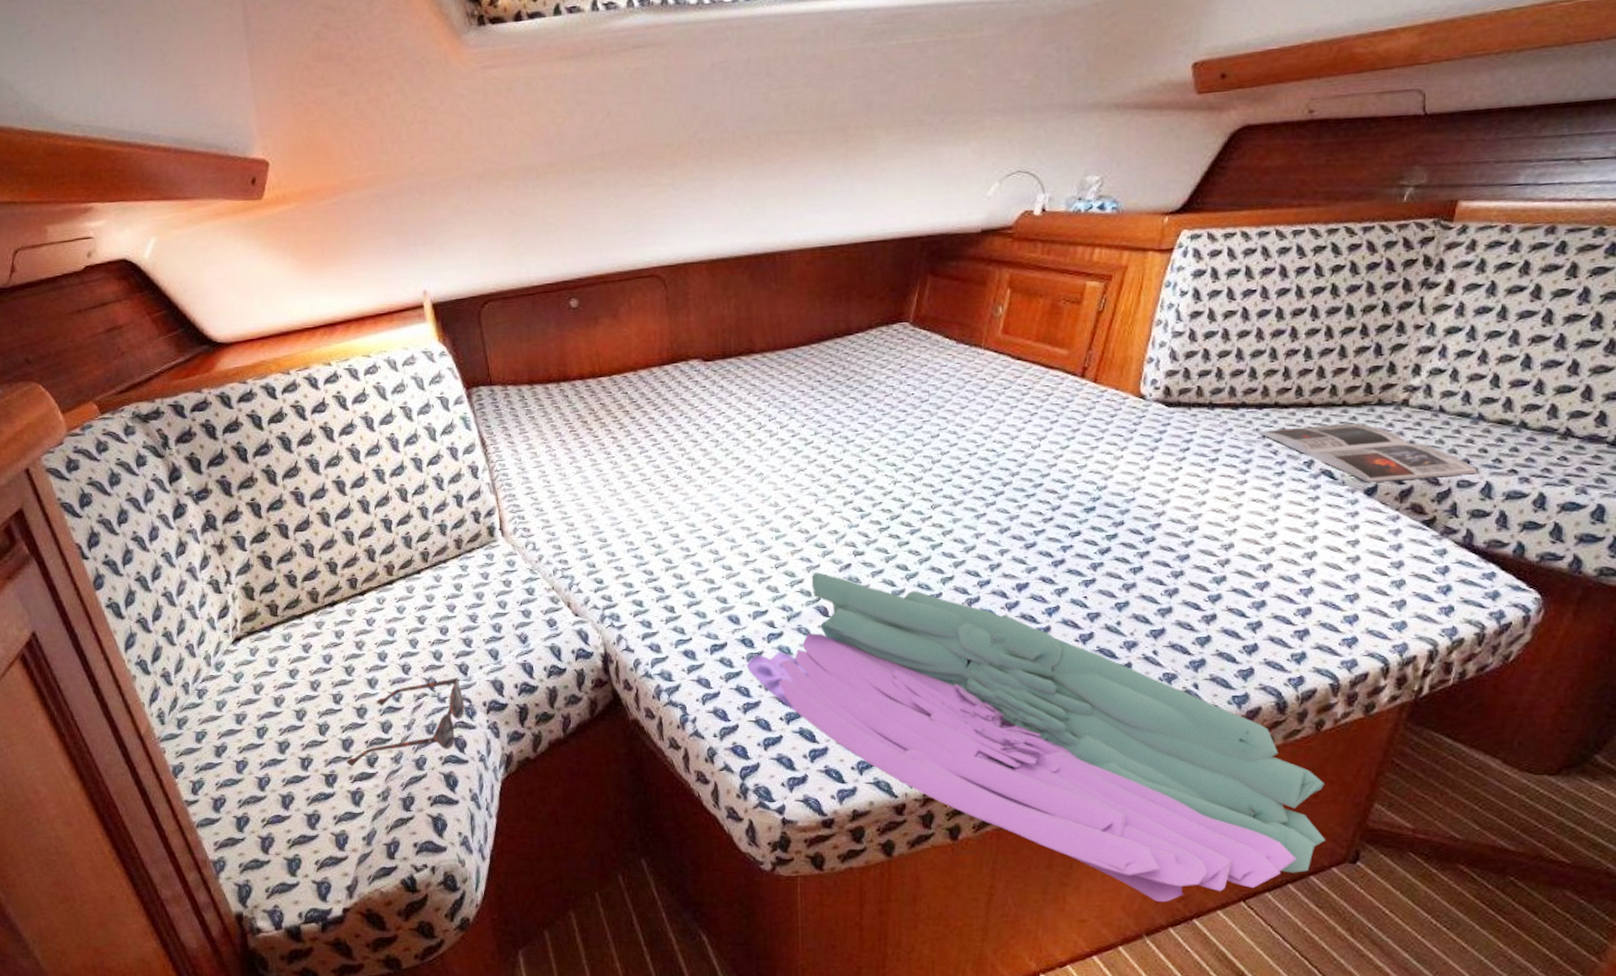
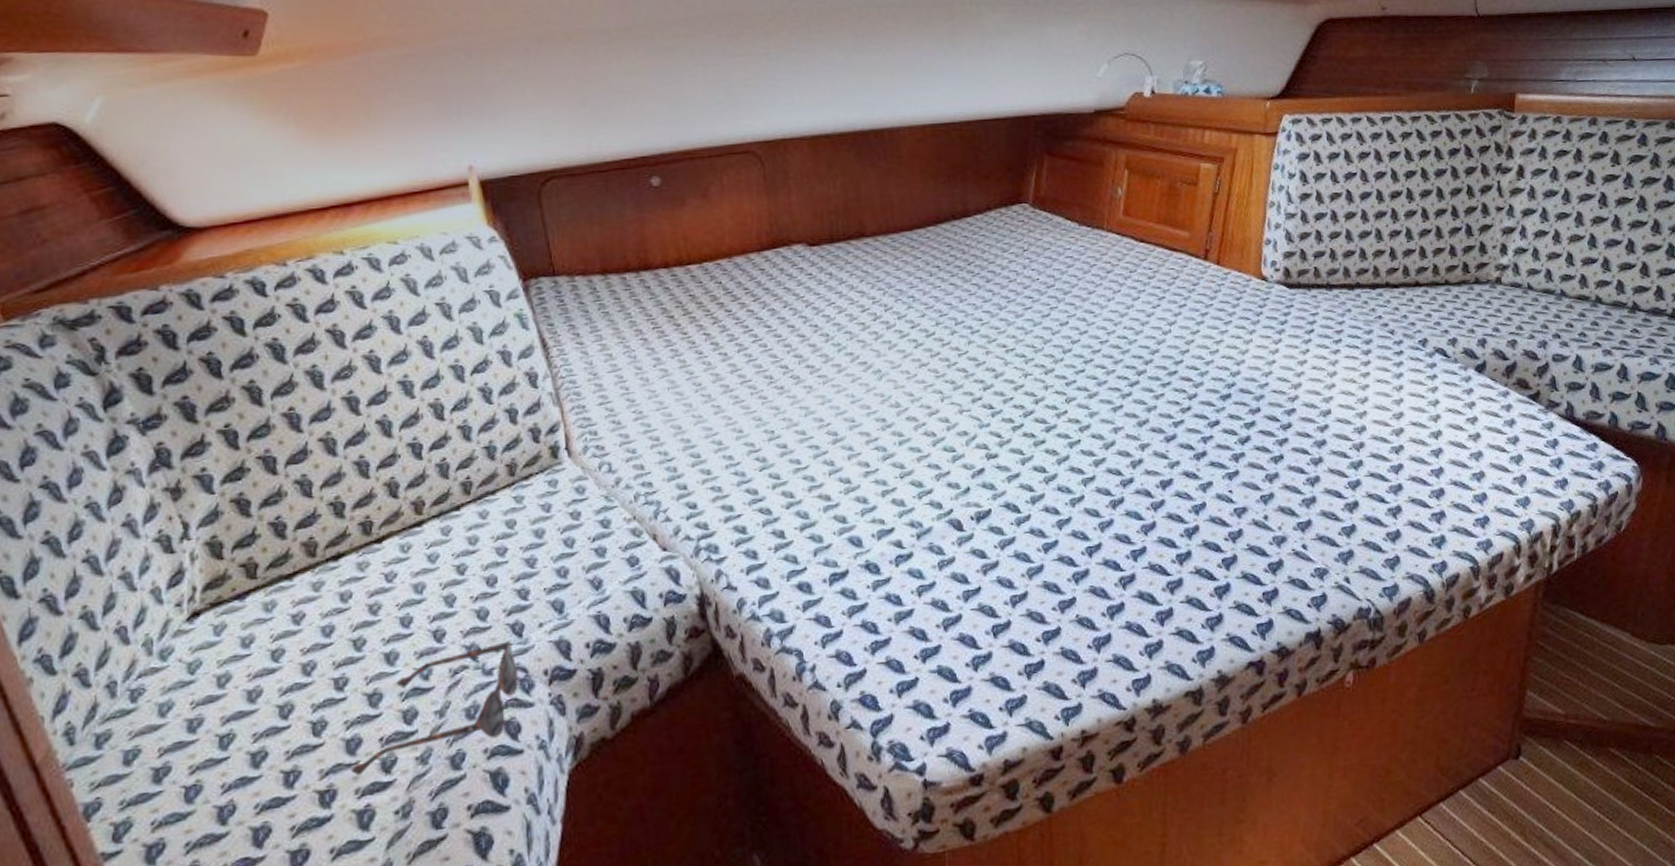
towel: present [746,572,1325,903] -> none [872,480,1488,829]
magazine: present [1259,422,1478,483] -> none [1375,301,1568,359]

